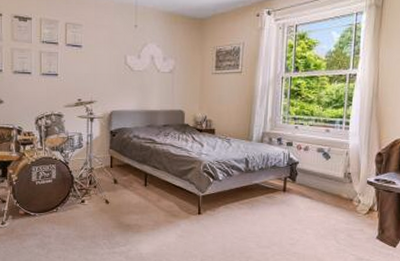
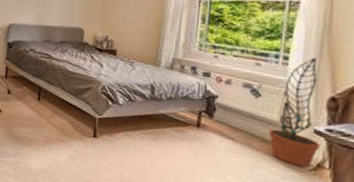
decorative plant: none [336,121,371,213] -> present [269,57,320,168]

